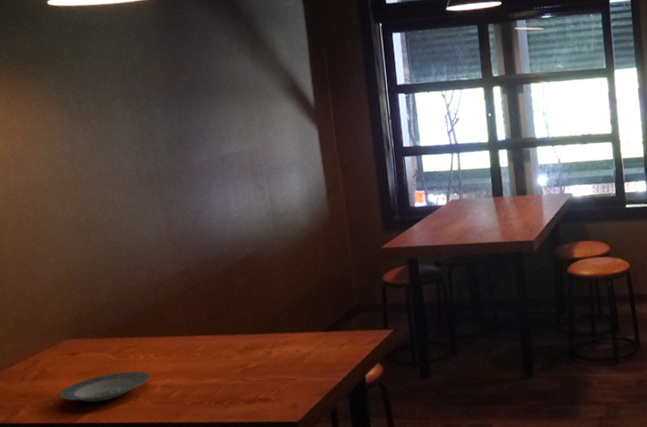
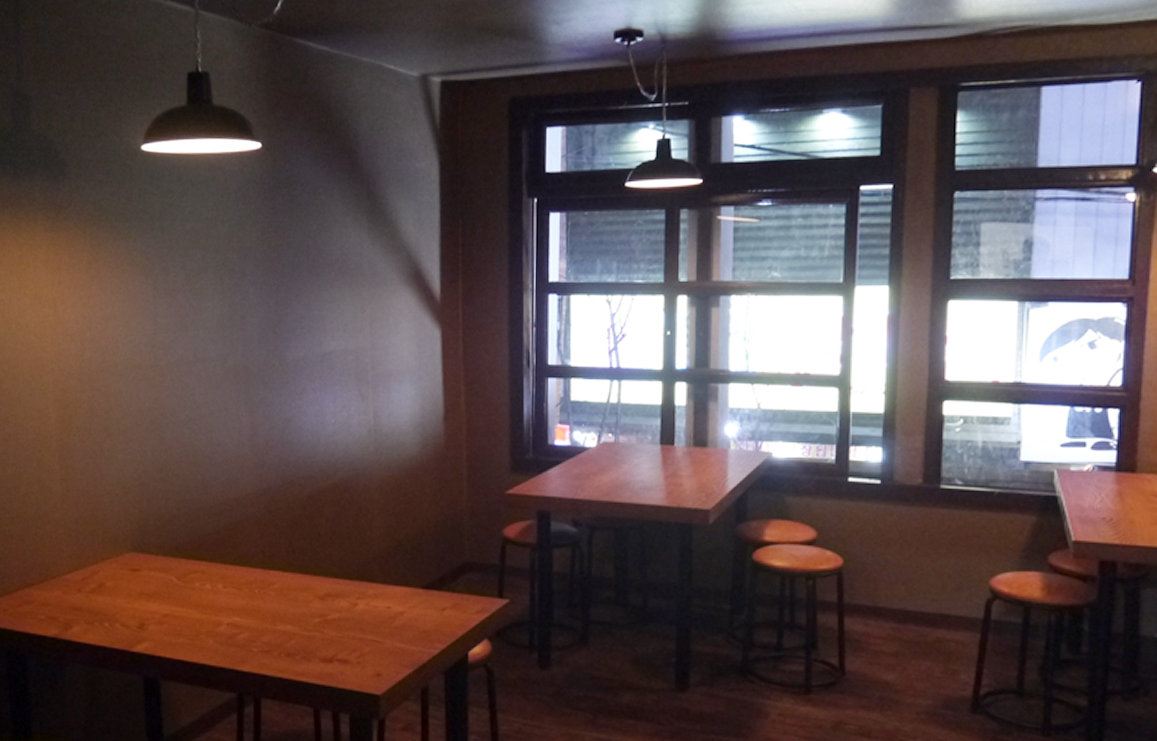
plate: present [58,371,150,403] -> none [115,599,215,631]

